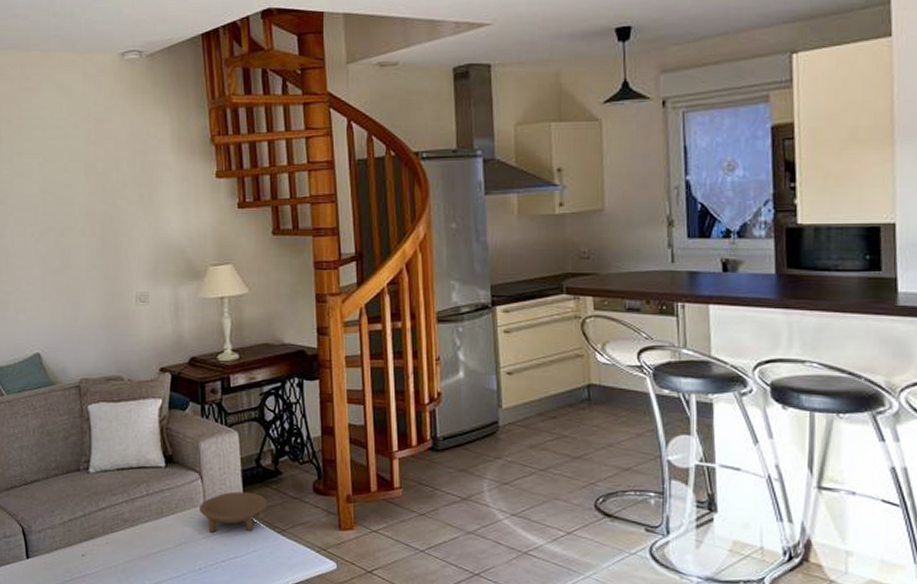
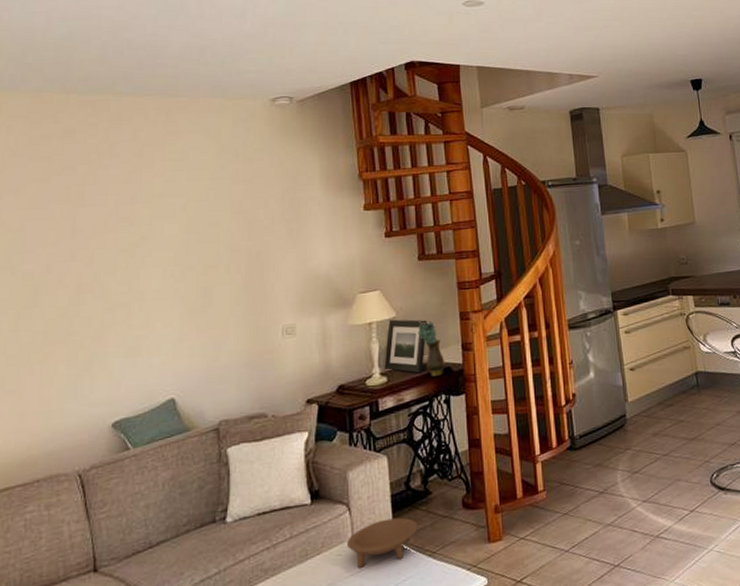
picture frame: none [236,295,281,354] -> present [384,319,427,373]
vase: none [271,300,299,358] -> present [418,321,445,376]

